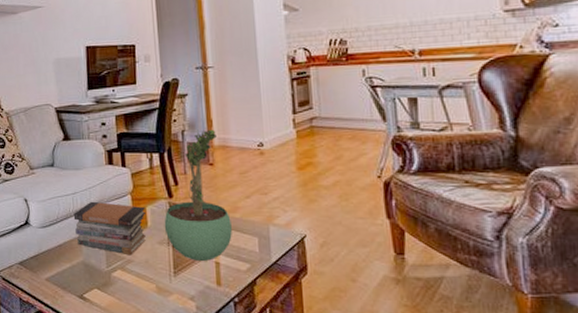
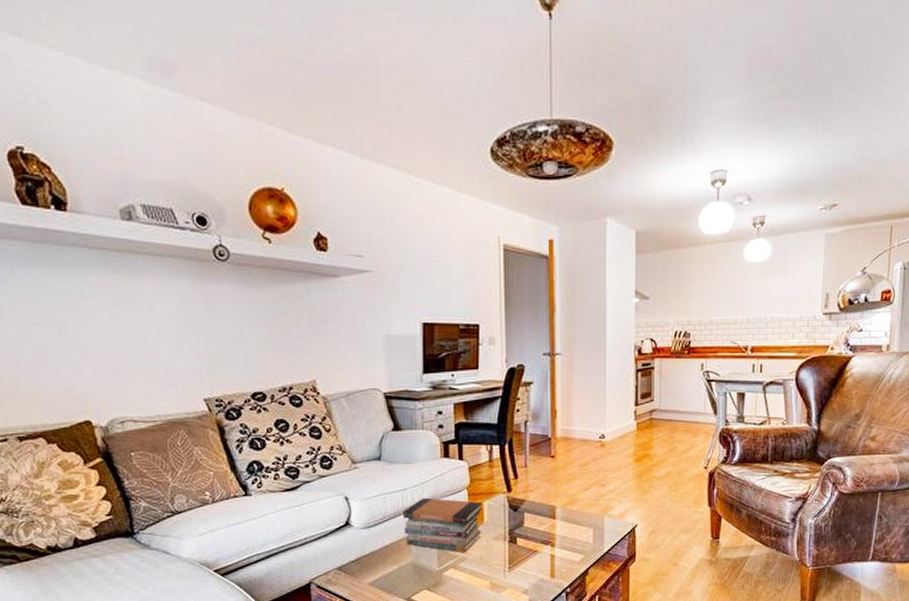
potted plant: present [164,129,232,261] -> none [501,420,568,555]

